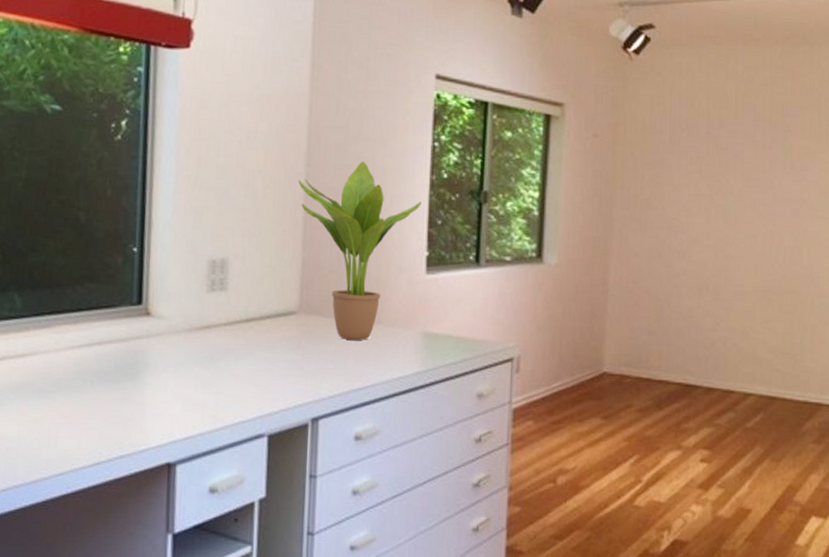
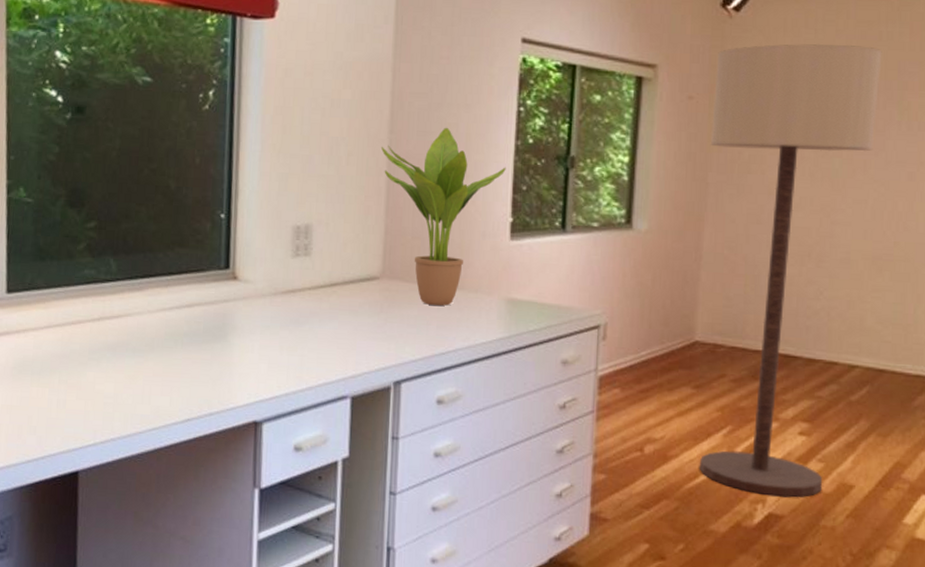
floor lamp: none [608,86,767,524] -> present [699,43,882,498]

